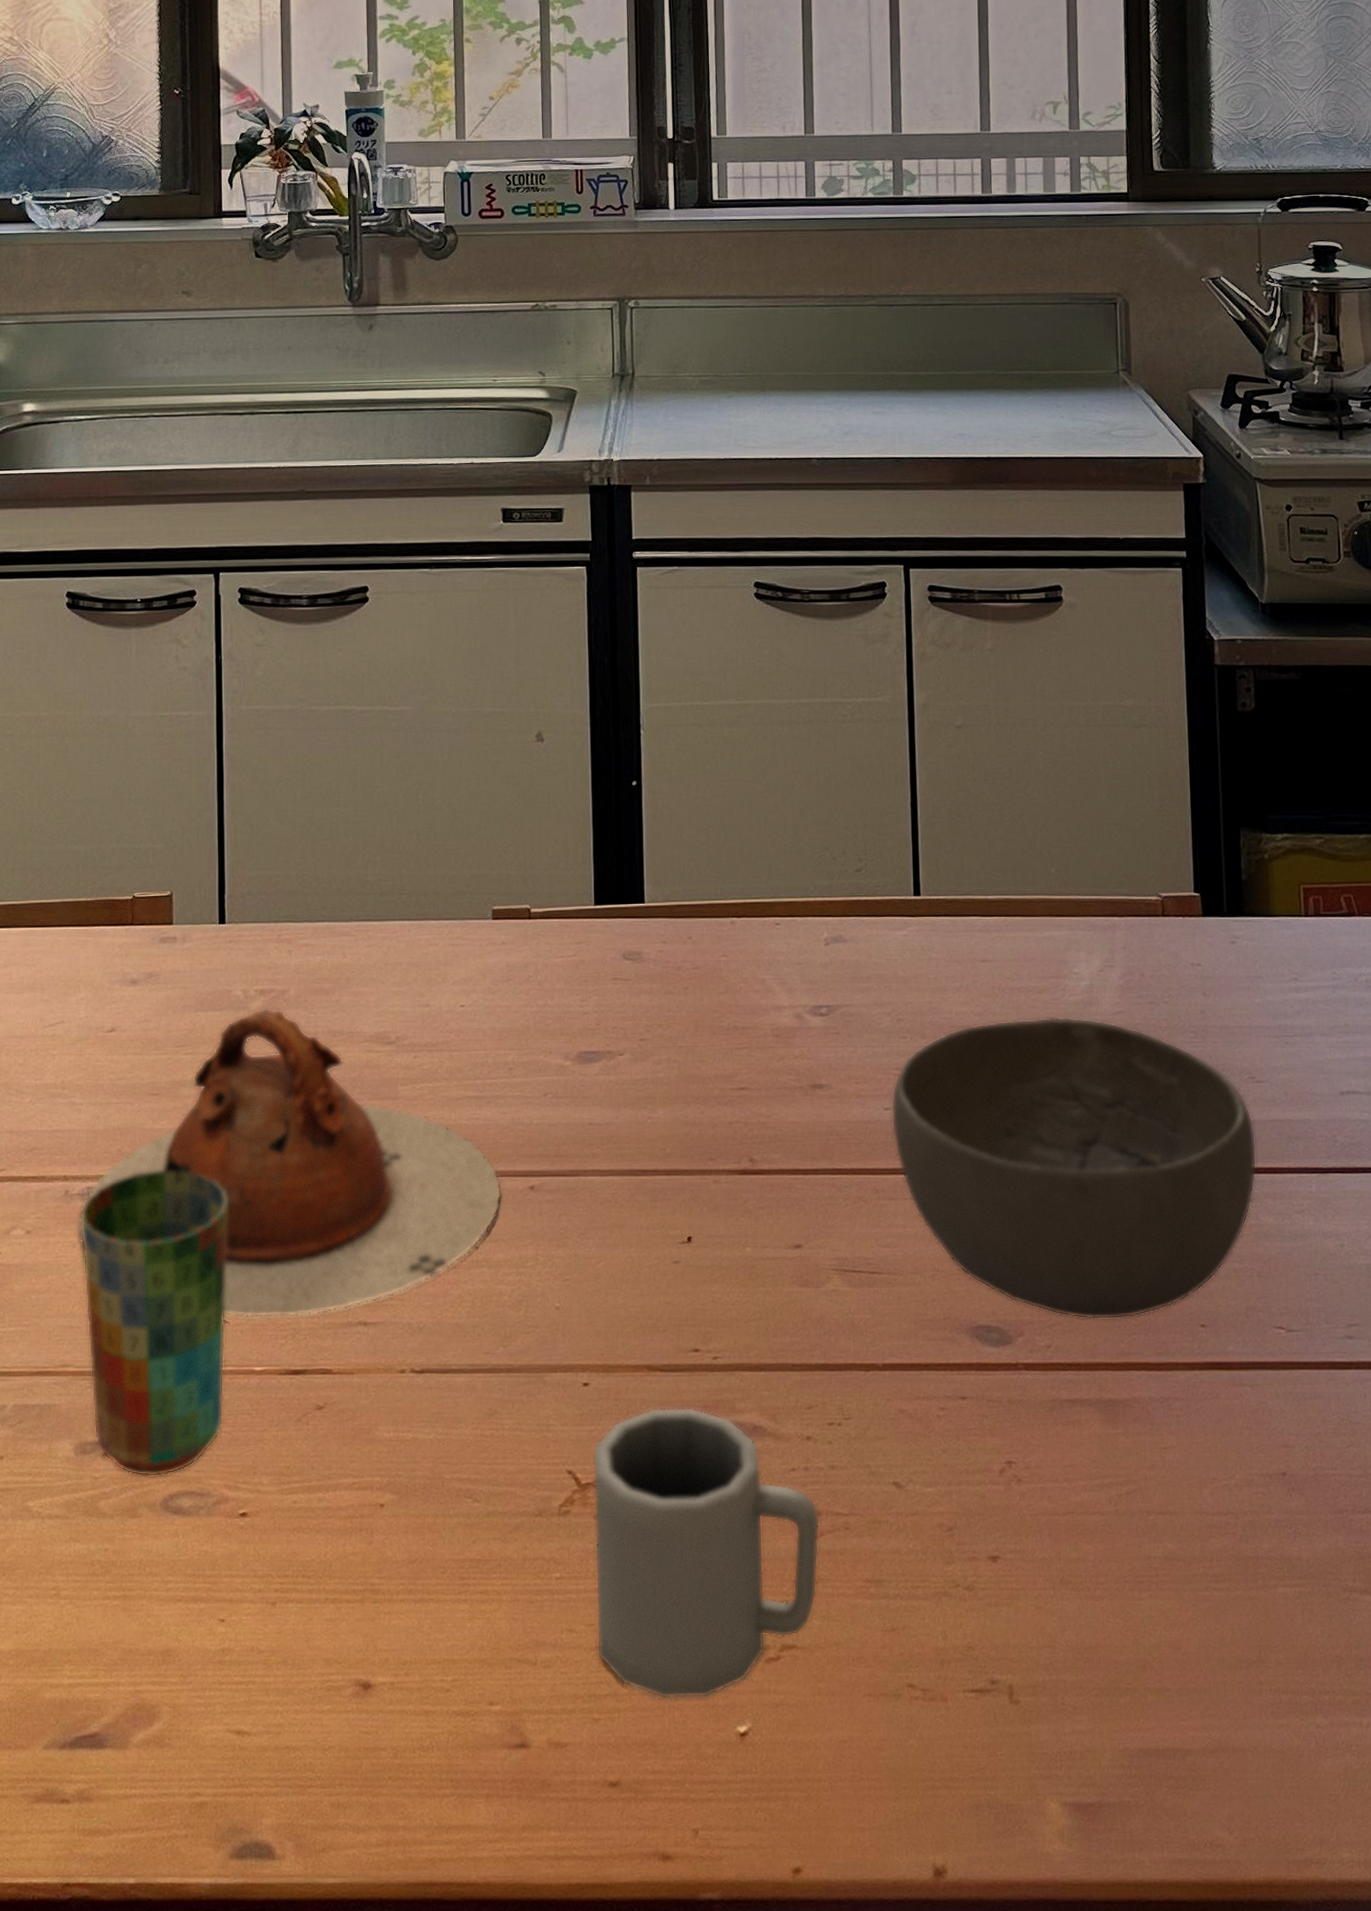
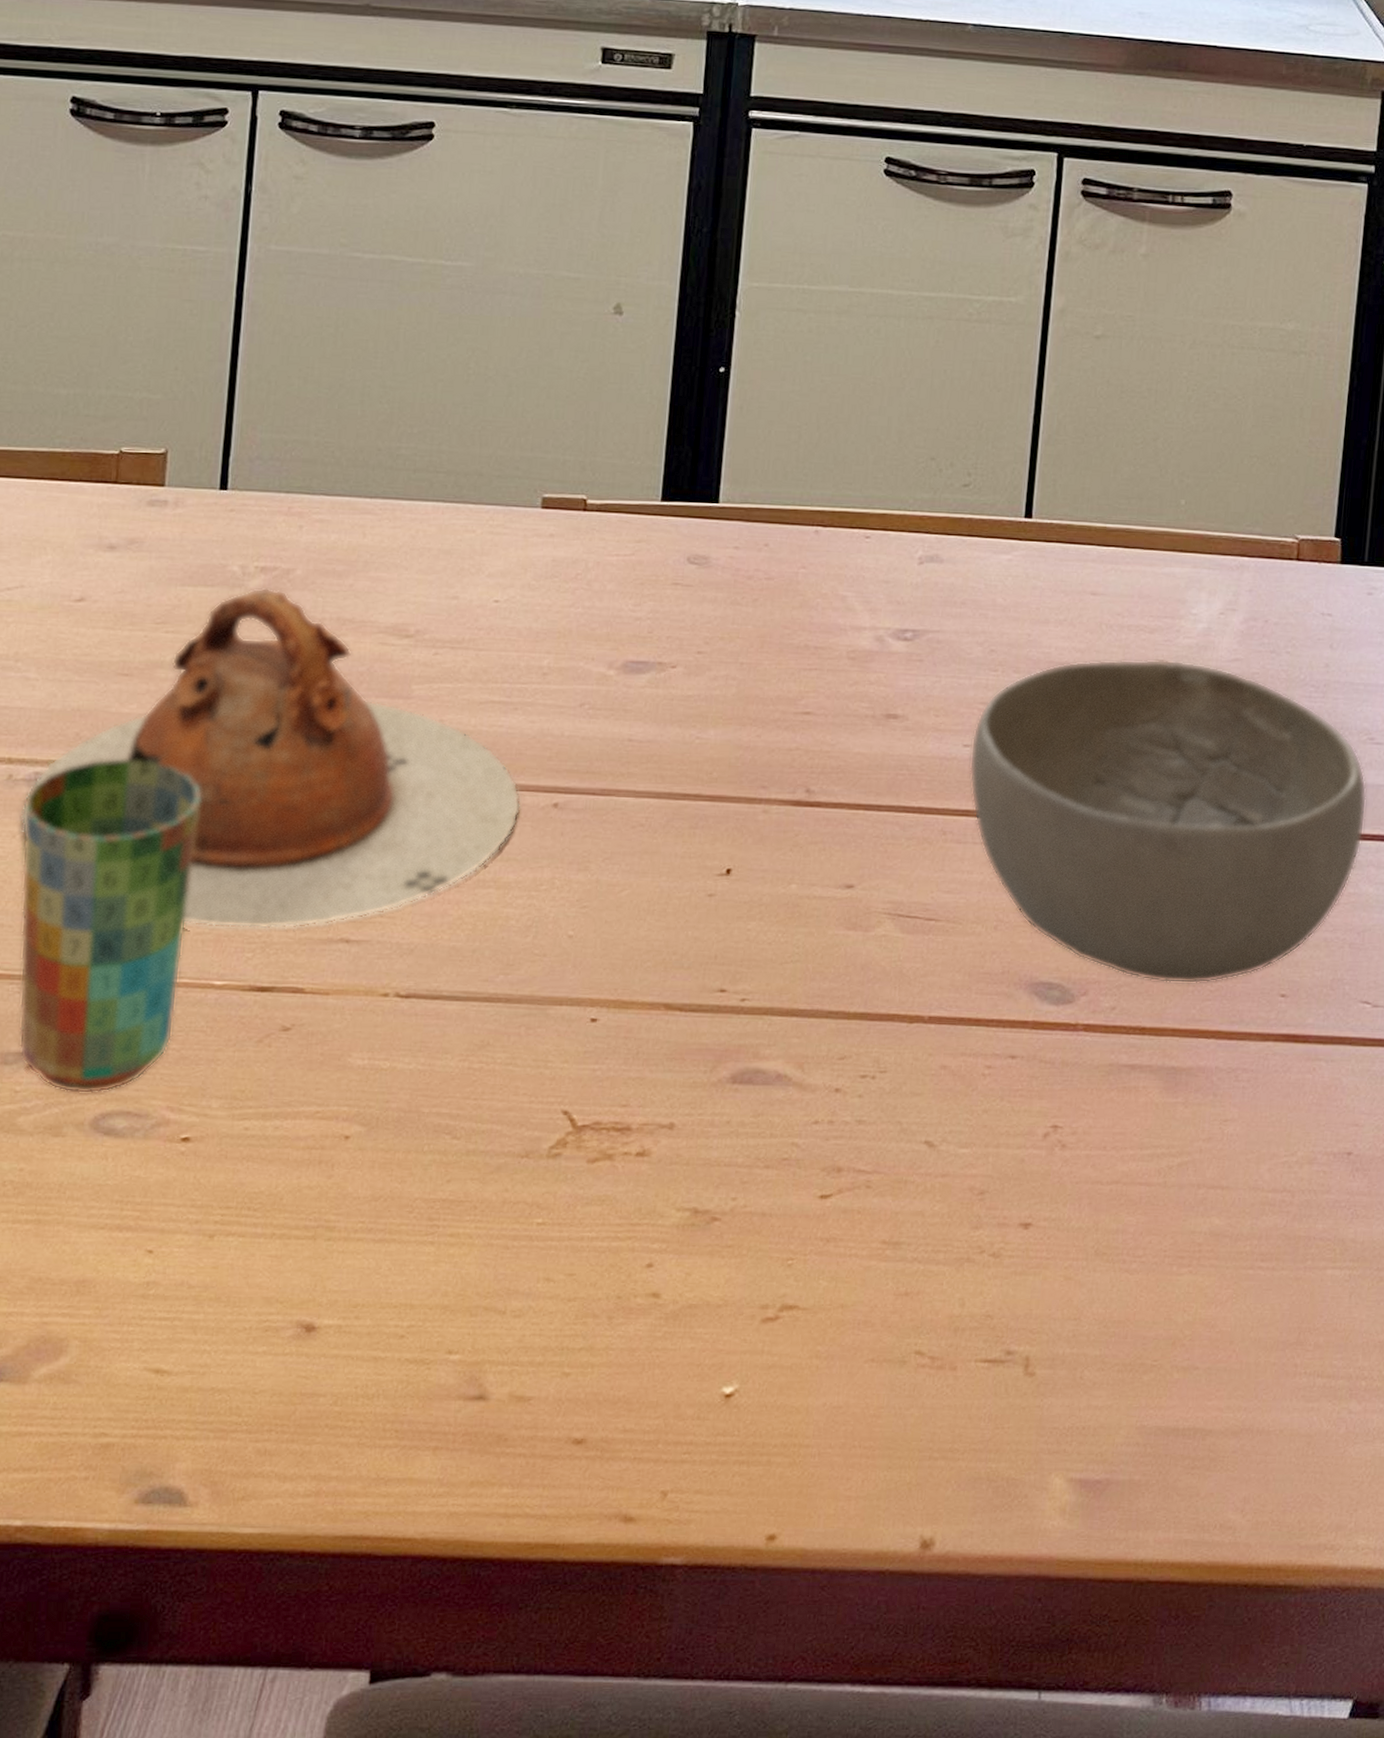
cup: present [593,1407,821,1699] -> none [575,1049,841,1356]

